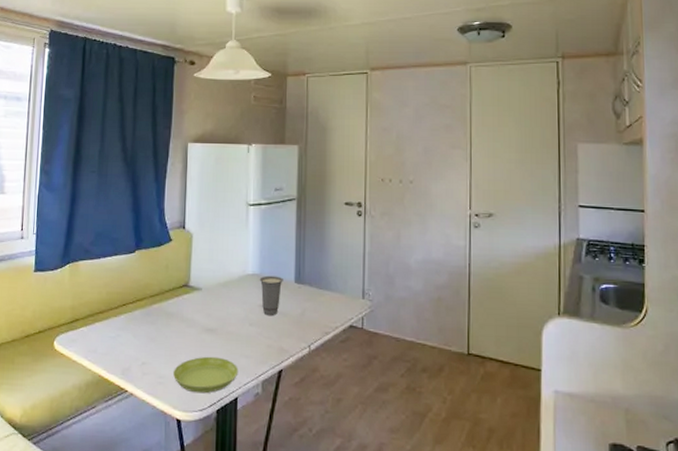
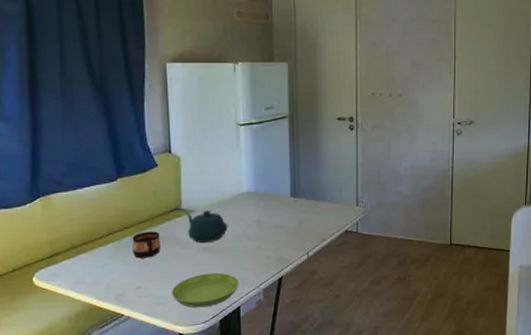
cup: none [142,306,168,334] -> present [132,231,160,259]
teapot: none [193,289,232,323] -> present [186,210,228,243]
cup: present [259,275,283,315] -> none [254,192,279,229]

